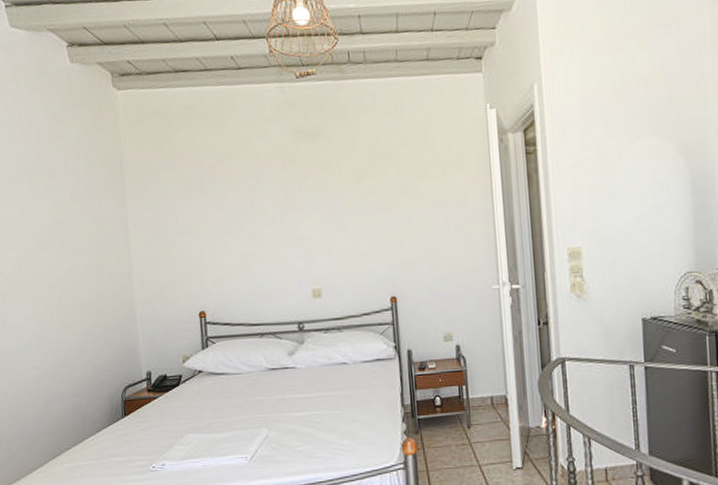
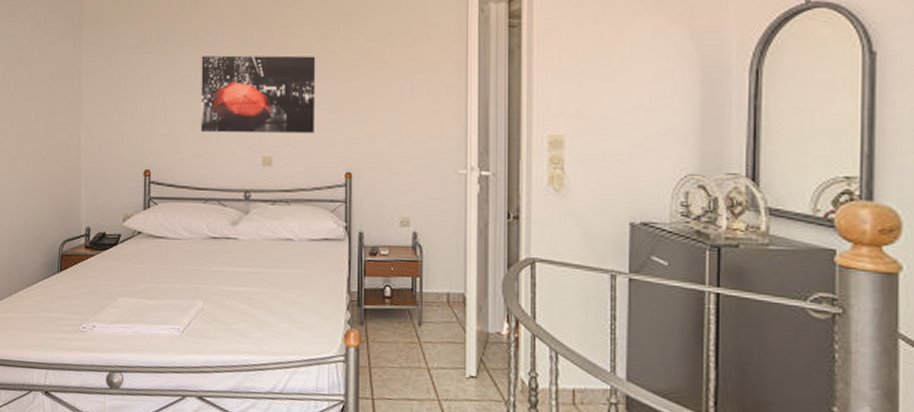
wall art: none [245,192,359,272] -> present [201,55,316,133]

